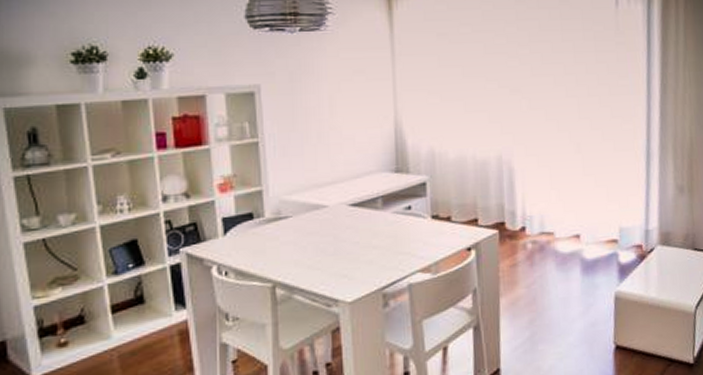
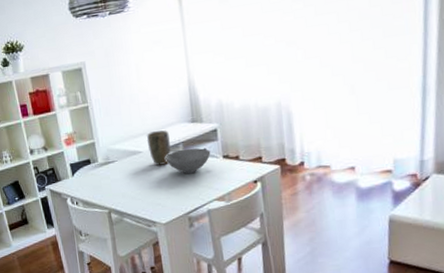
plant pot: none [335,180,366,225] -> present [146,130,171,166]
bowl: none [358,204,417,236] -> present [165,148,211,174]

